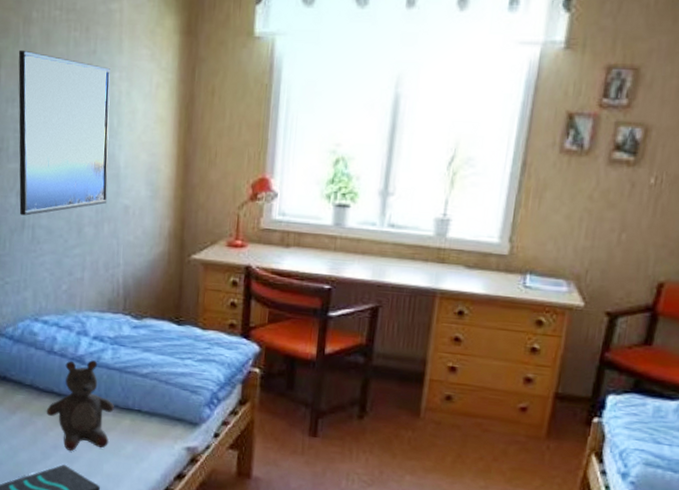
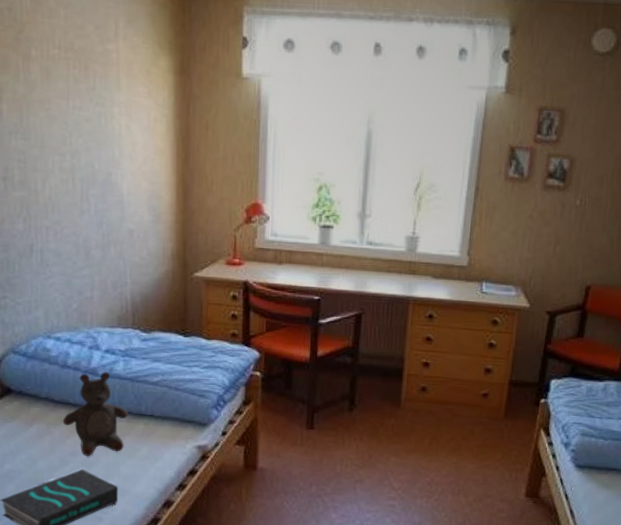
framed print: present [18,49,110,216] -> none [19,85,113,241]

